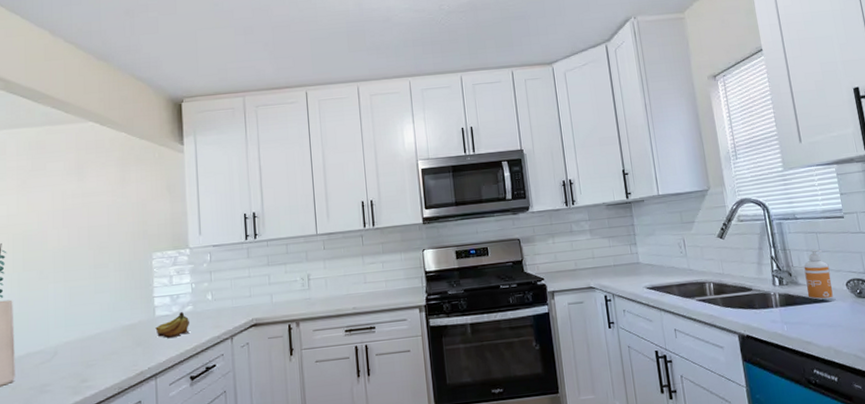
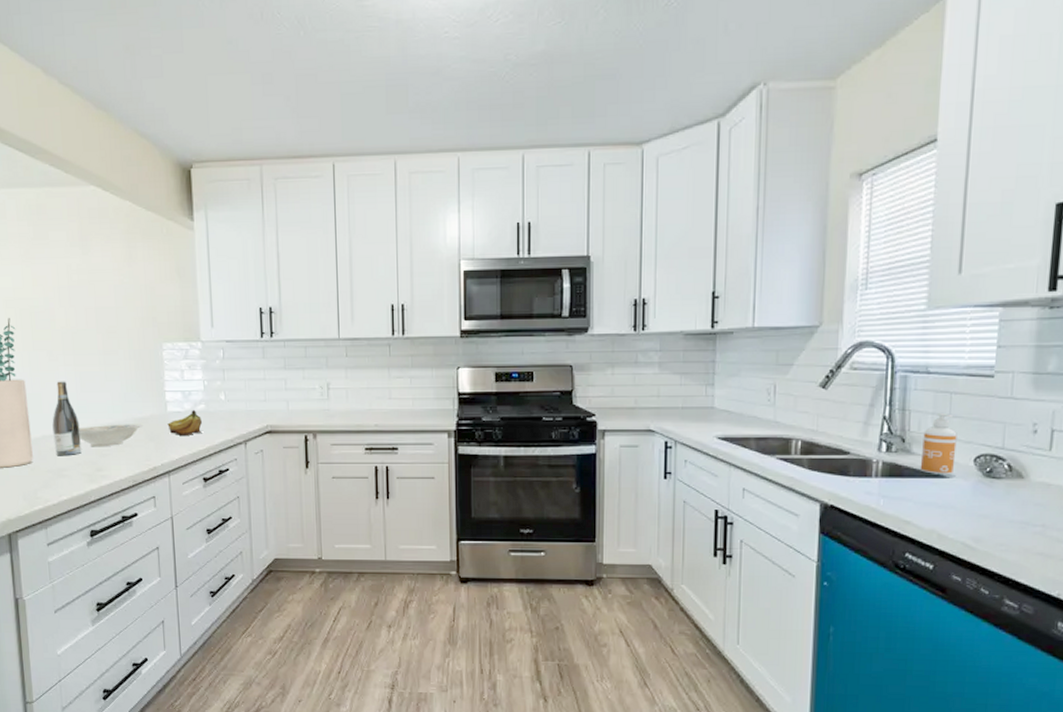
wine bottle: none [38,297,67,372] -> present [52,381,82,456]
bowl: none [65,330,131,359] -> present [79,424,143,447]

